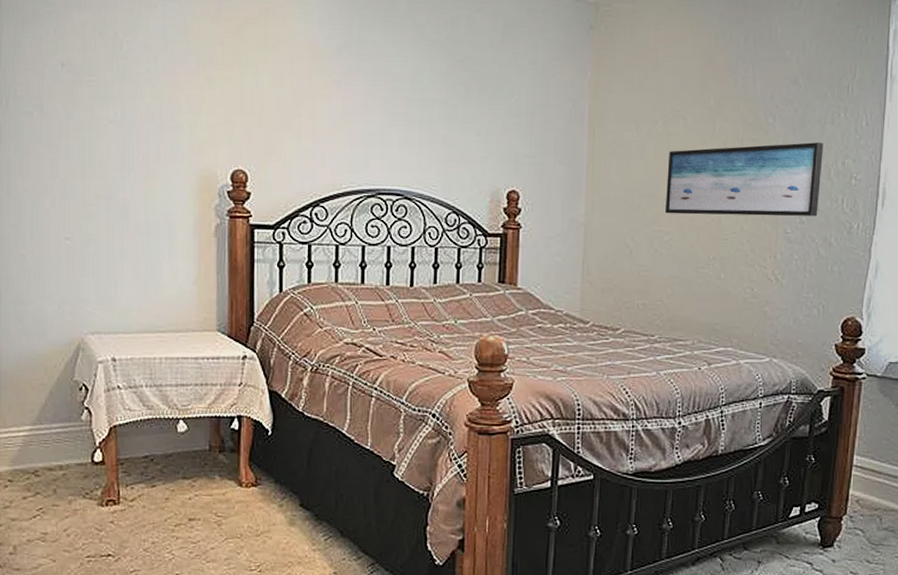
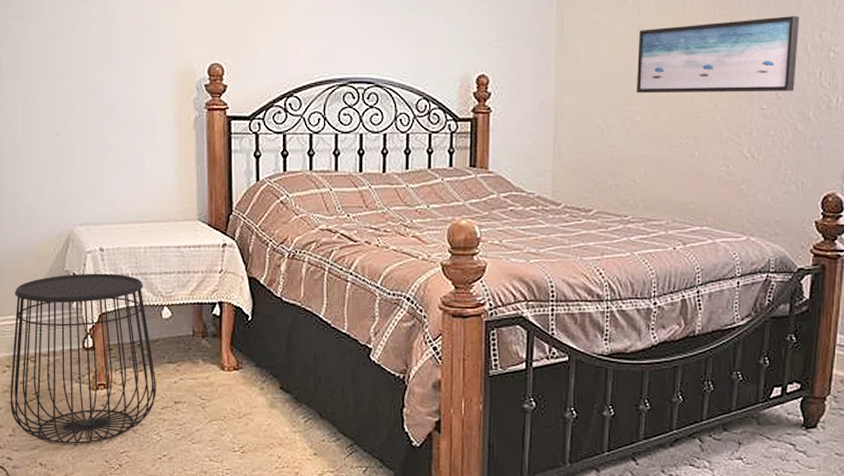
side table: none [11,384,170,563] -> present [10,273,156,444]

